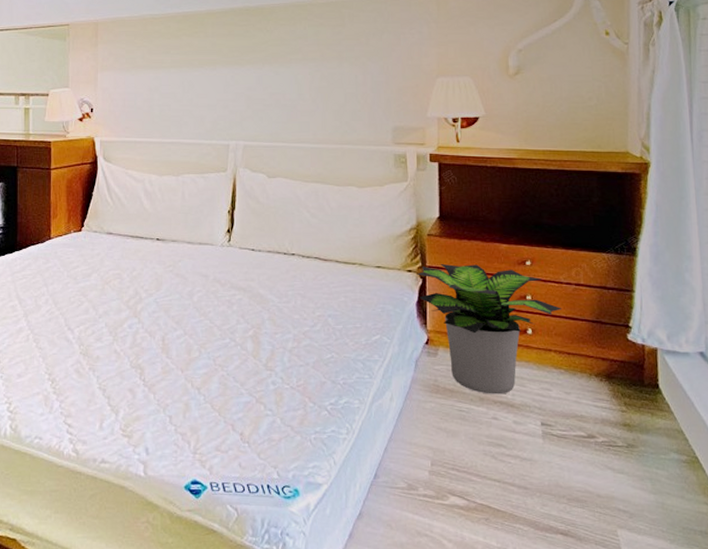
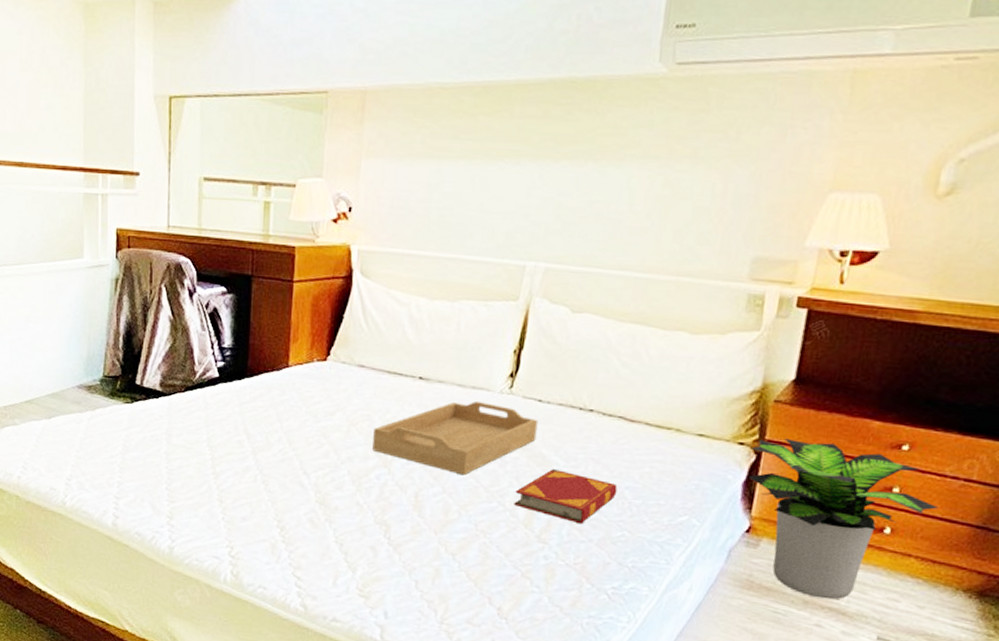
serving tray: none [124,255,254,318] -> present [372,401,538,476]
hardback book: none [243,306,322,350] -> present [514,469,618,523]

